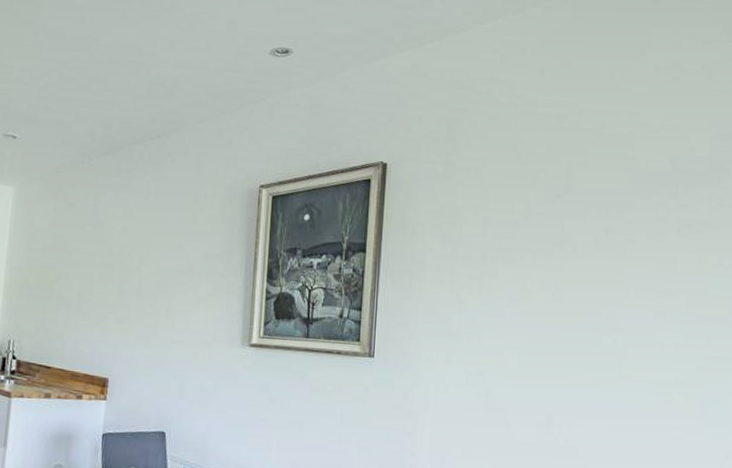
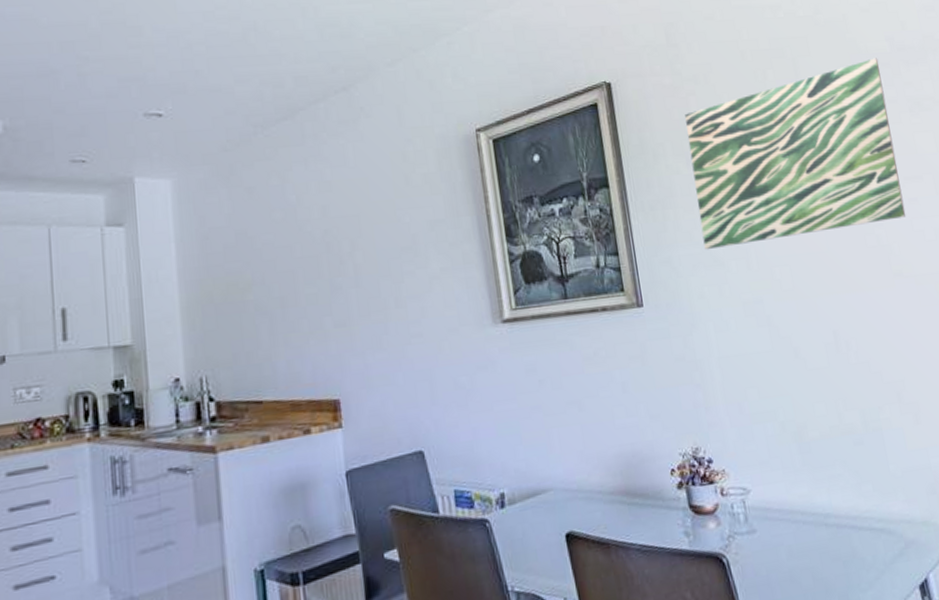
wall art: none [441,176,657,328] -> present [685,58,906,250]

